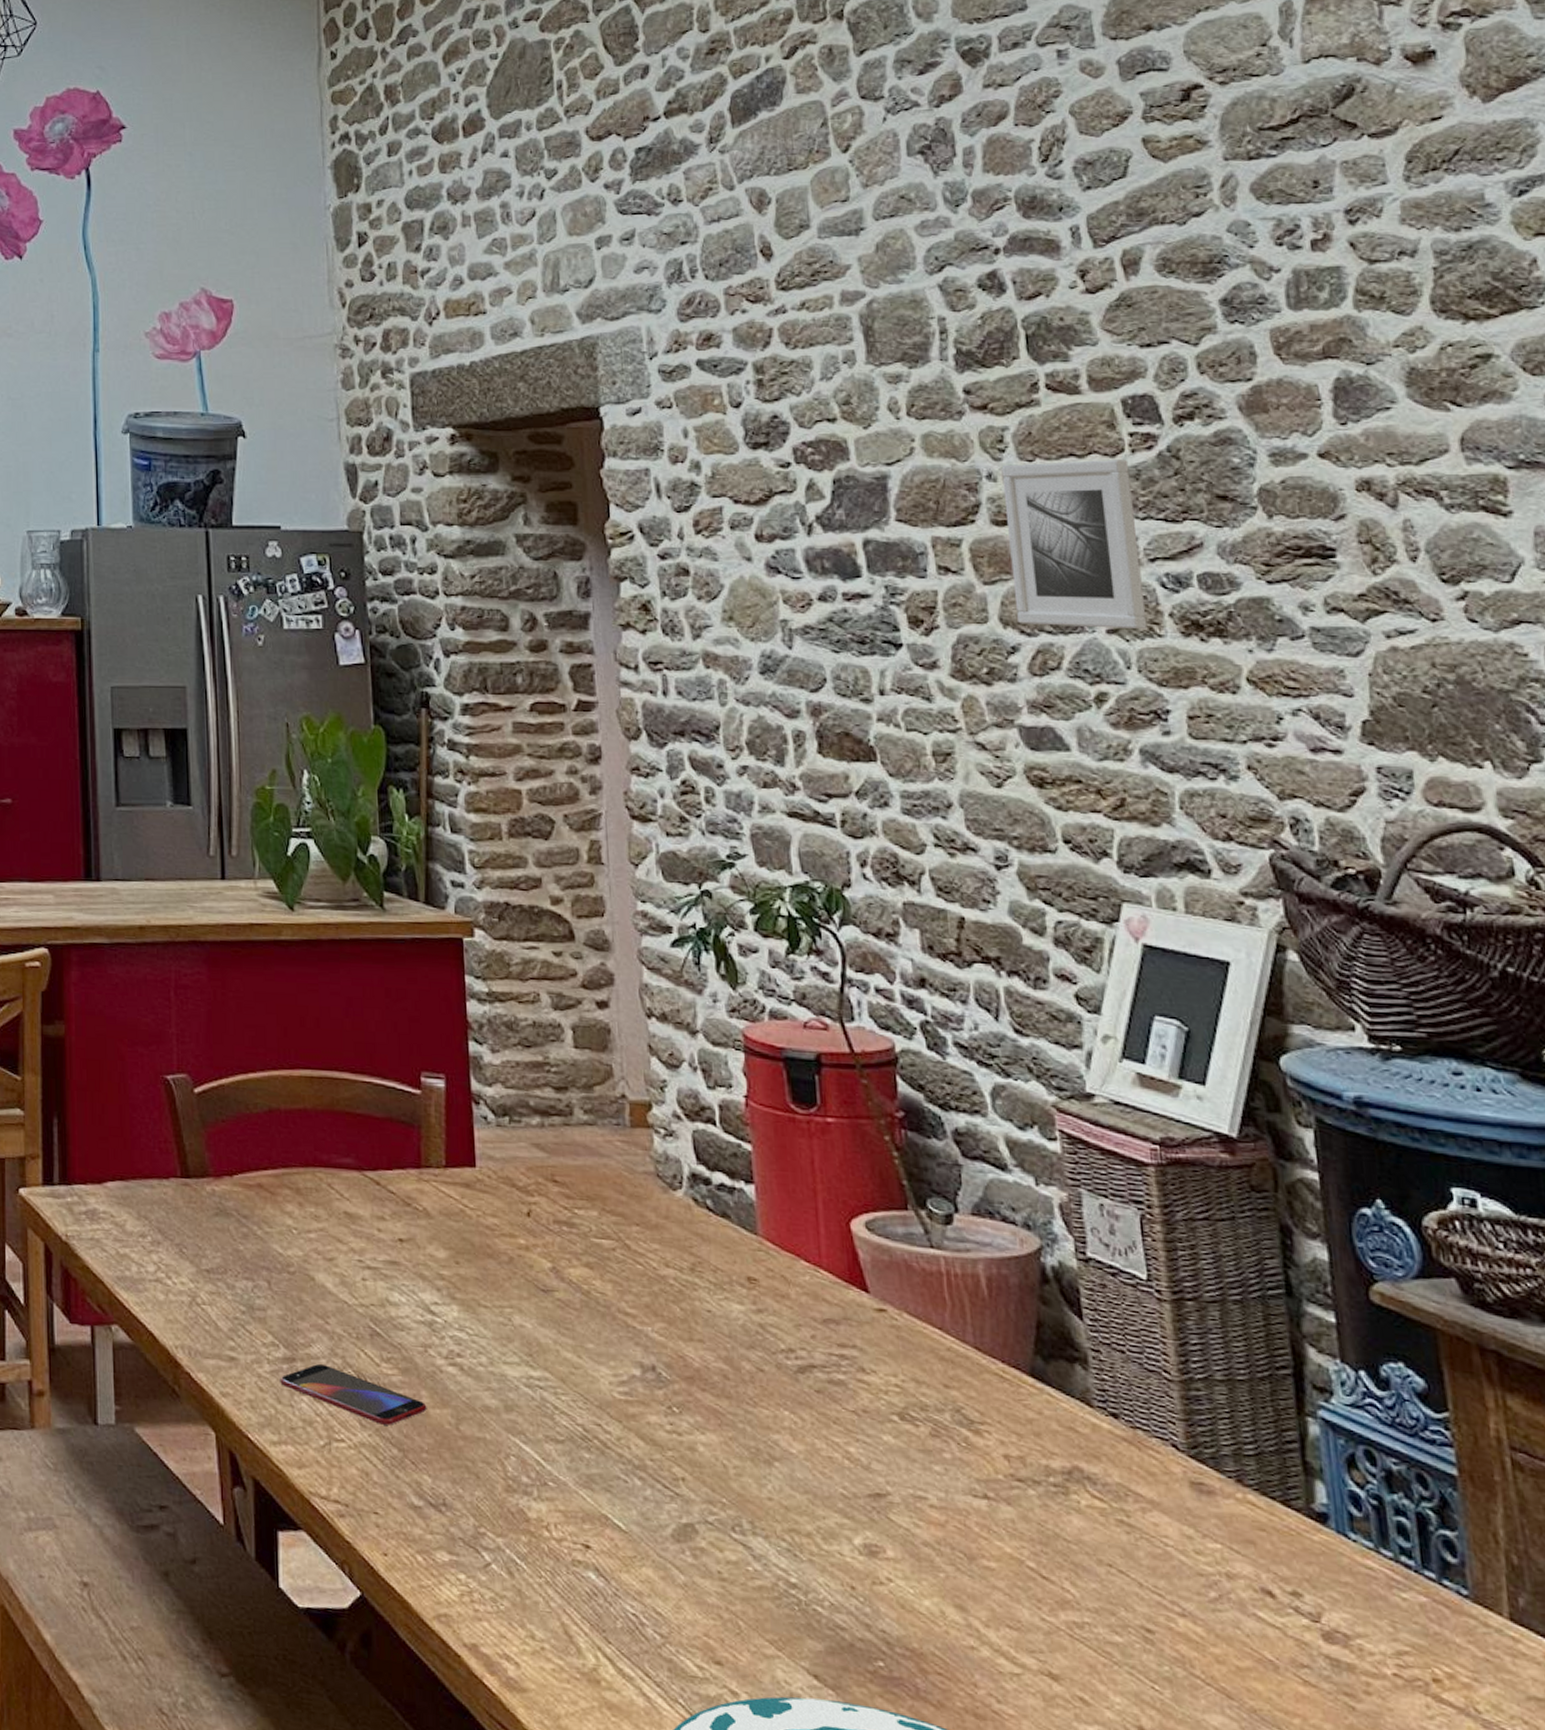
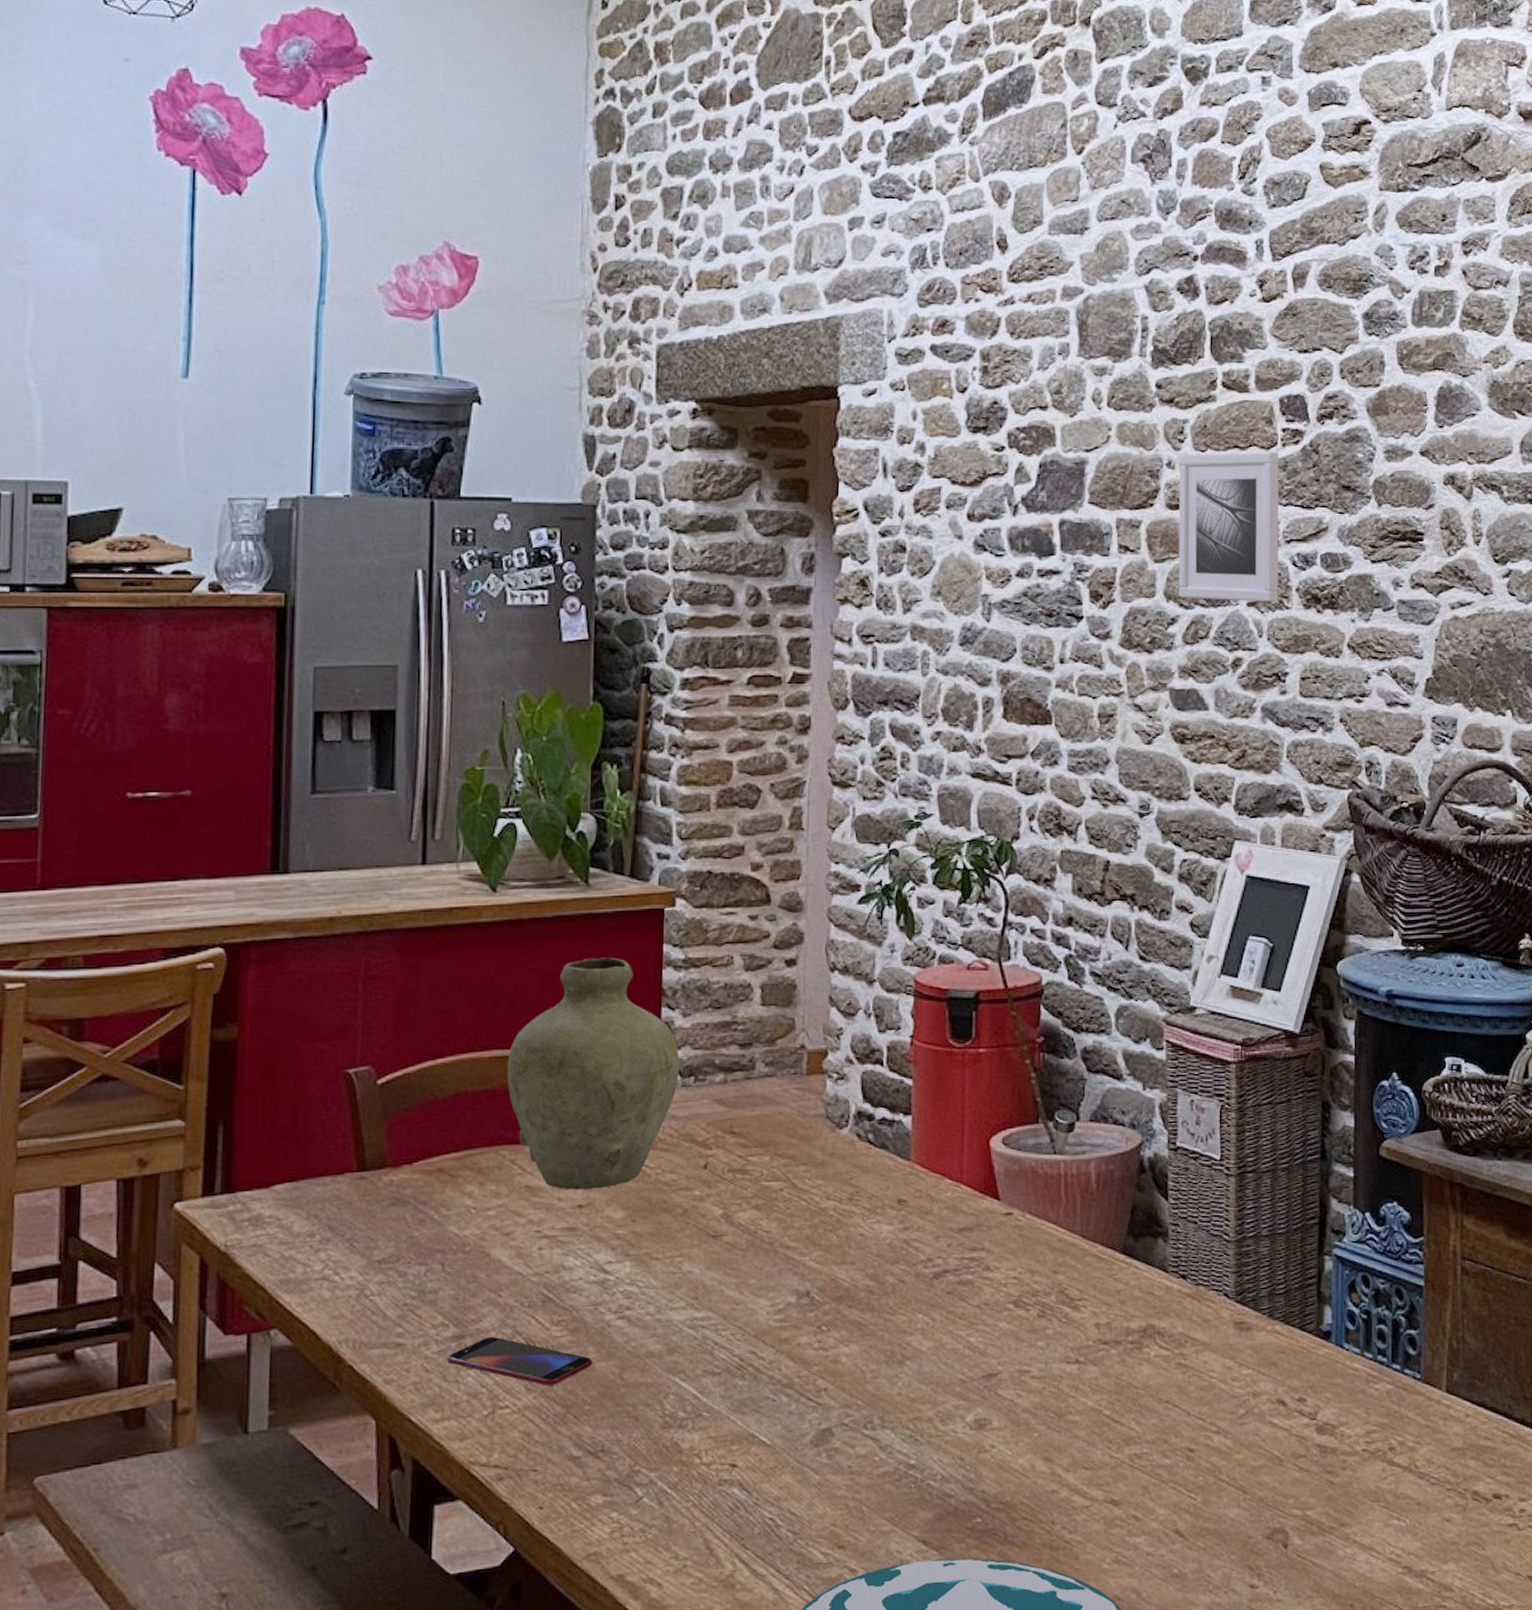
vase: none [317,983,493,1225] -> present [507,957,680,1190]

